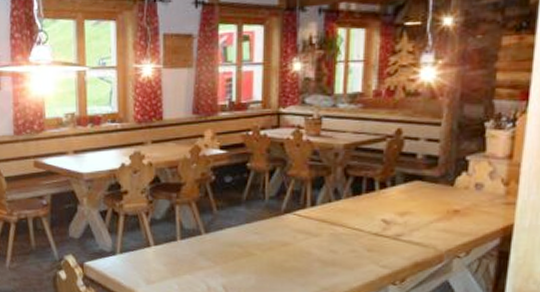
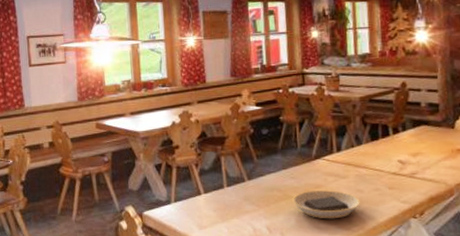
plate: none [254,249,333,281] -> present [292,190,360,219]

